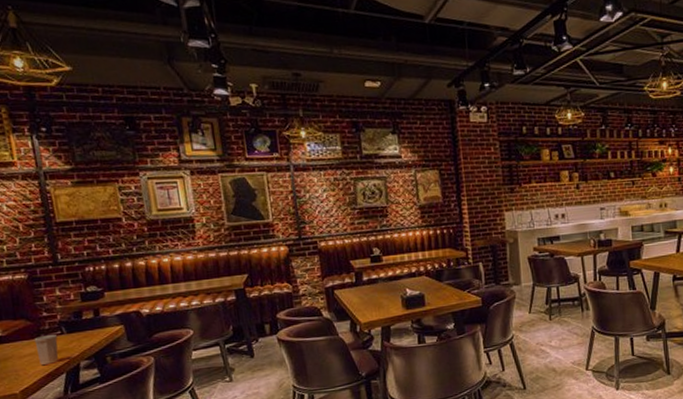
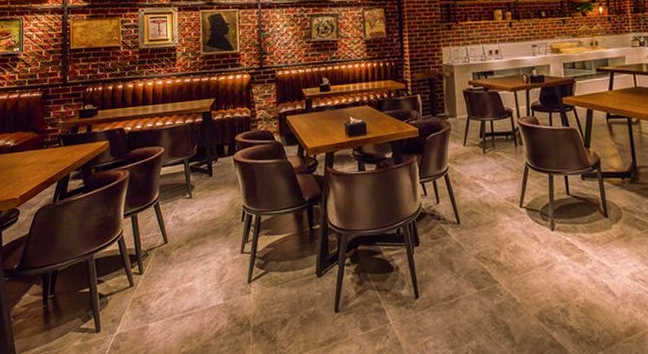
cup: present [34,334,59,365] -> none [38,146,56,173]

